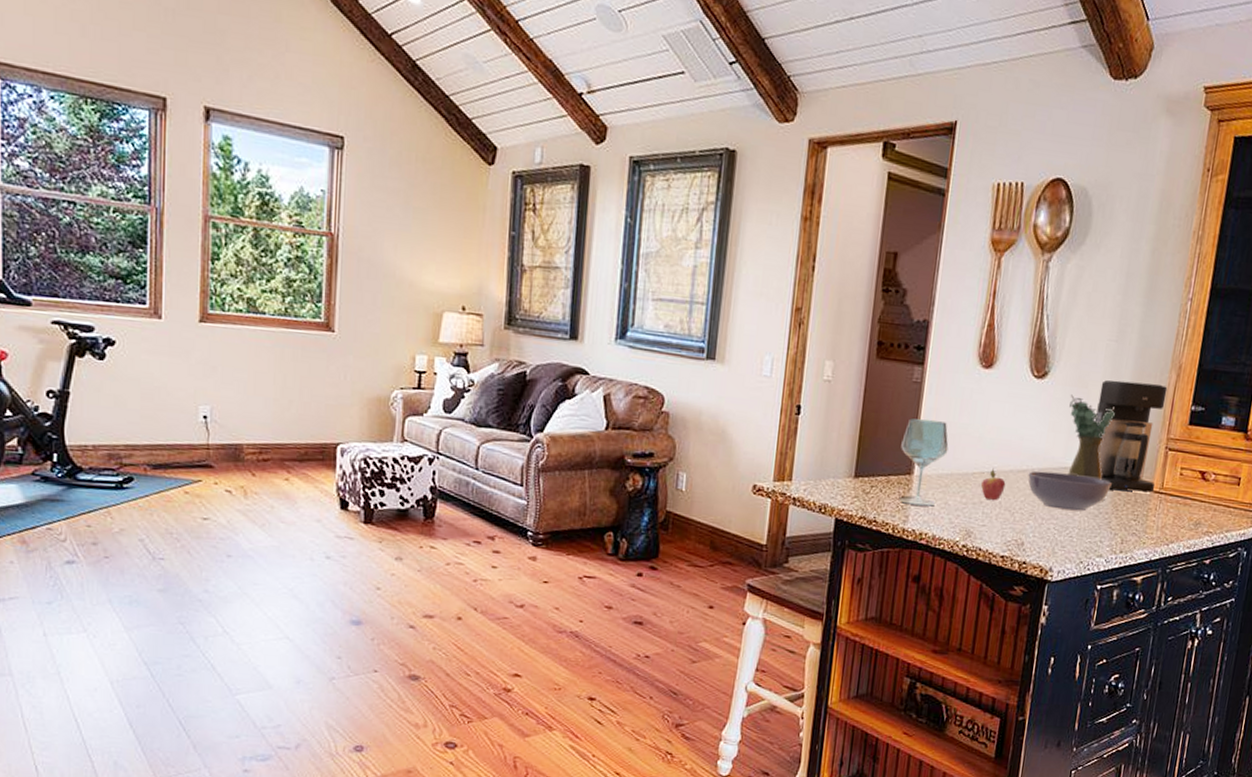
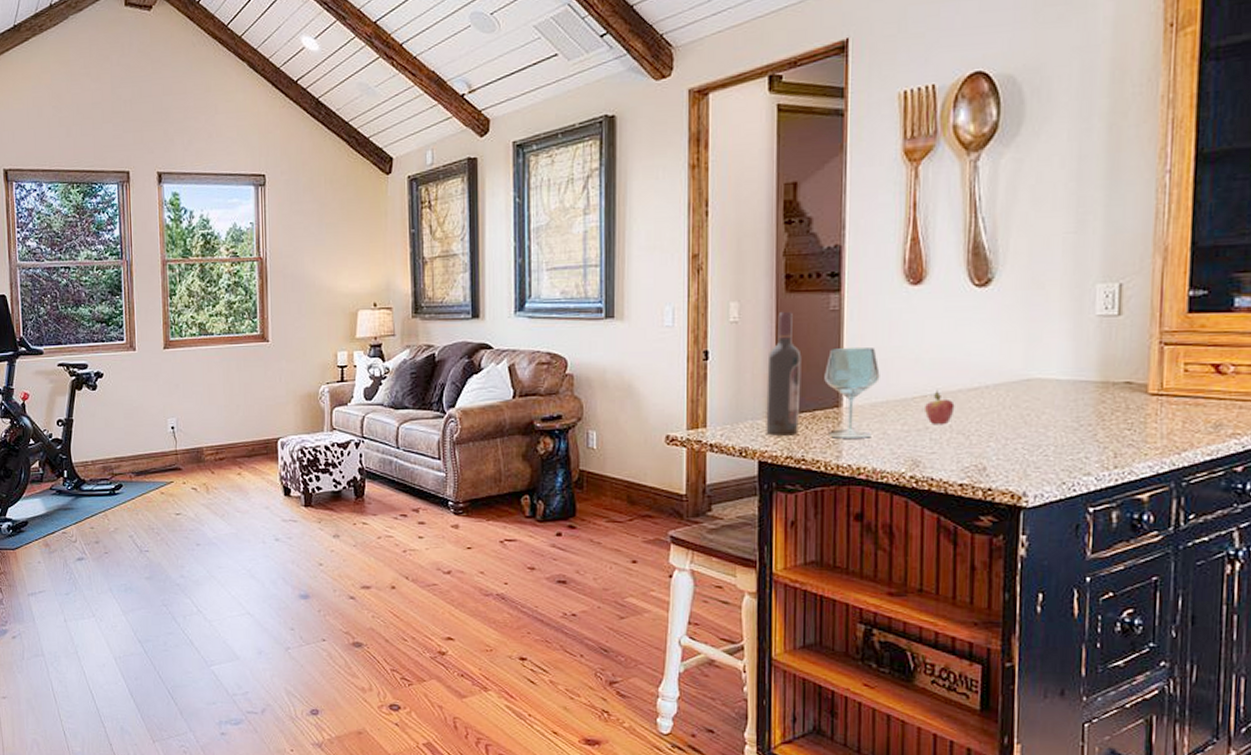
wine bottle: none [844,376,884,498] -> present [766,311,802,436]
bowl: present [1027,471,1112,512] -> none [981,386,1092,426]
vase: present [1067,394,1116,480] -> none [1024,299,1085,389]
coffee maker: present [1095,380,1168,494] -> none [1060,273,1152,398]

